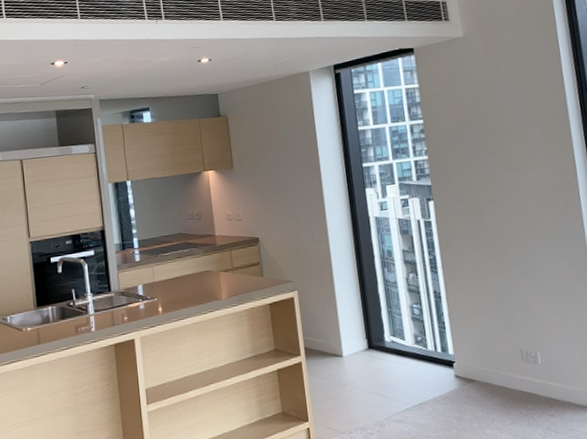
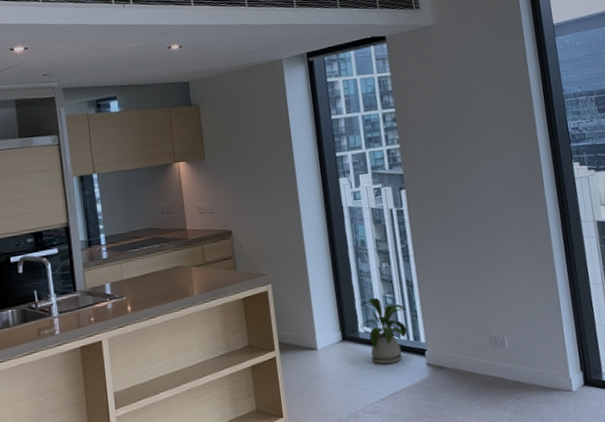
house plant: none [386,308,435,375] -> present [360,298,407,365]

